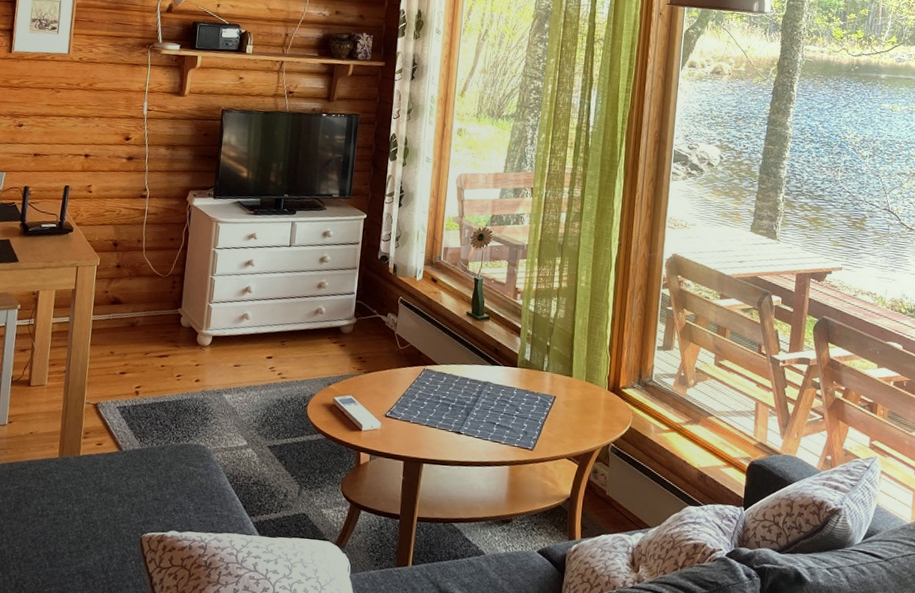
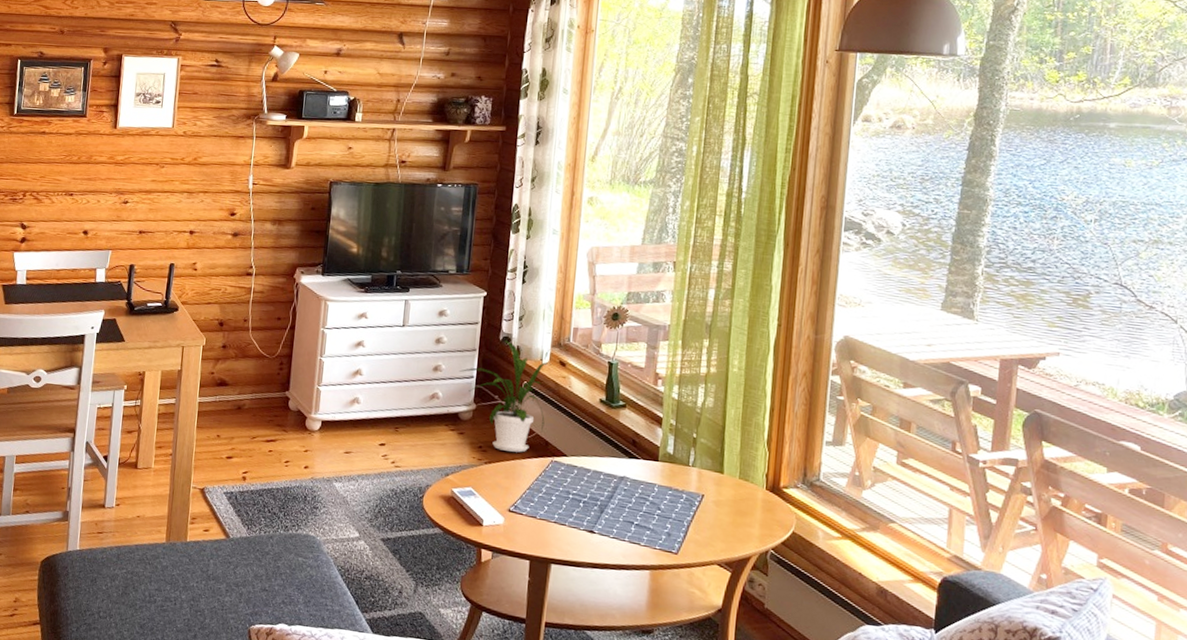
house plant: none [341,259,426,362] -> present [459,340,553,453]

